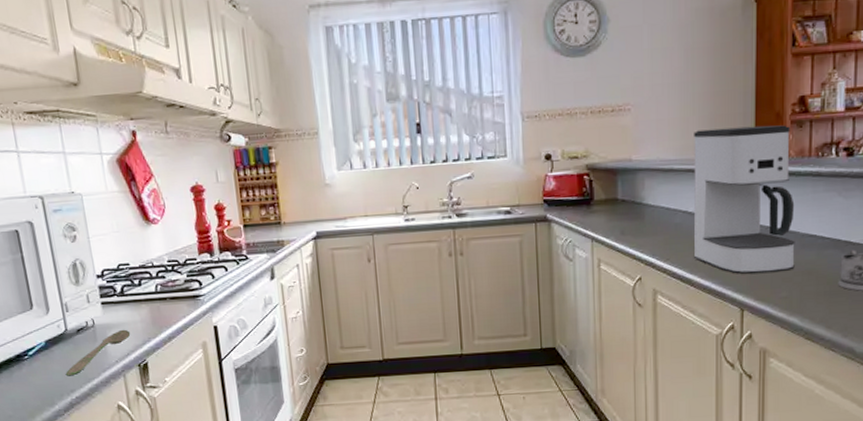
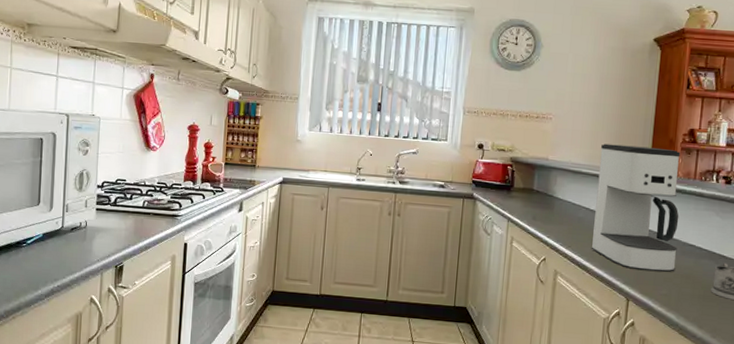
spoon: present [65,329,131,376] -> none [53,234,115,267]

